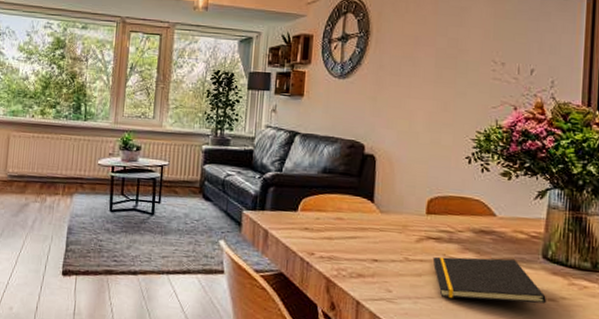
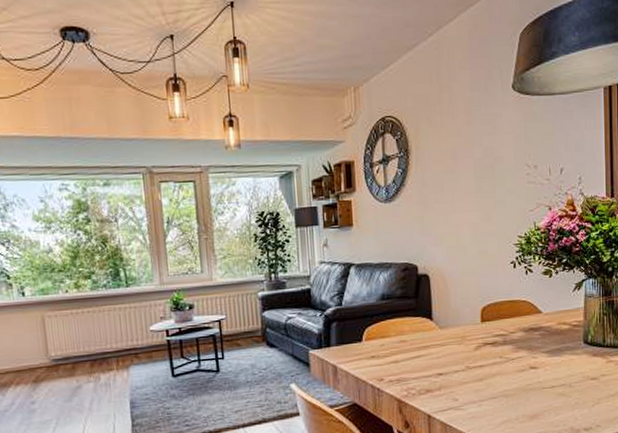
notepad: present [432,256,546,304] -> none [491,349,590,395]

